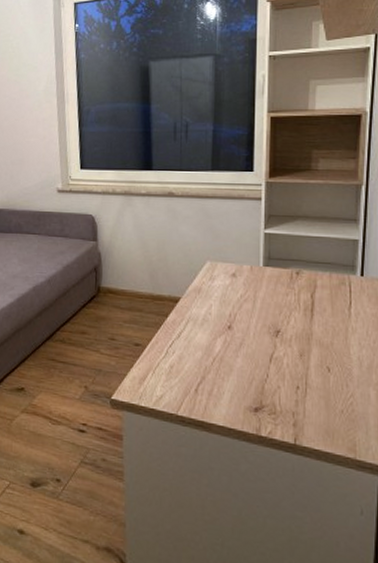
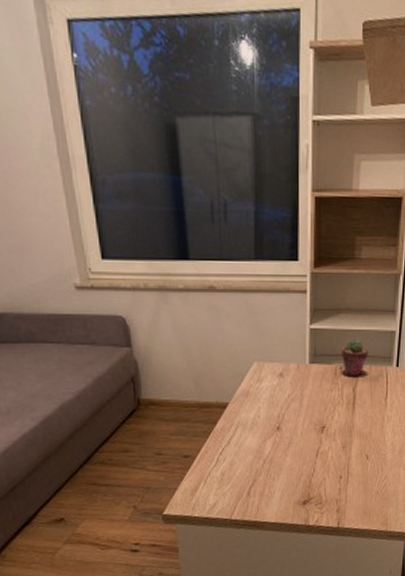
potted succulent: none [297,245,328,282] -> present [341,338,368,376]

